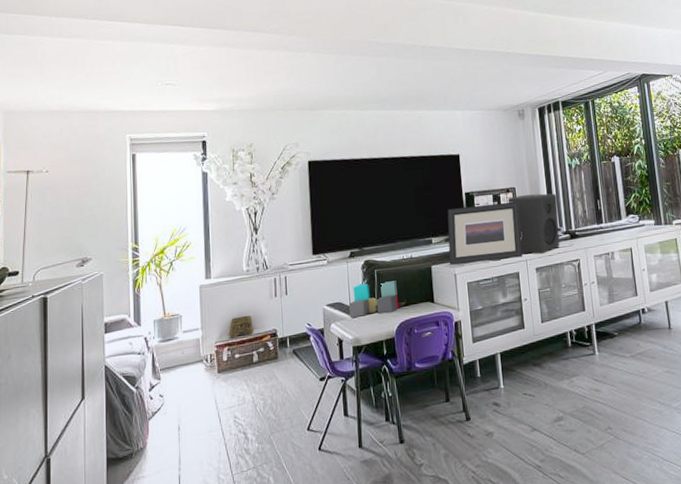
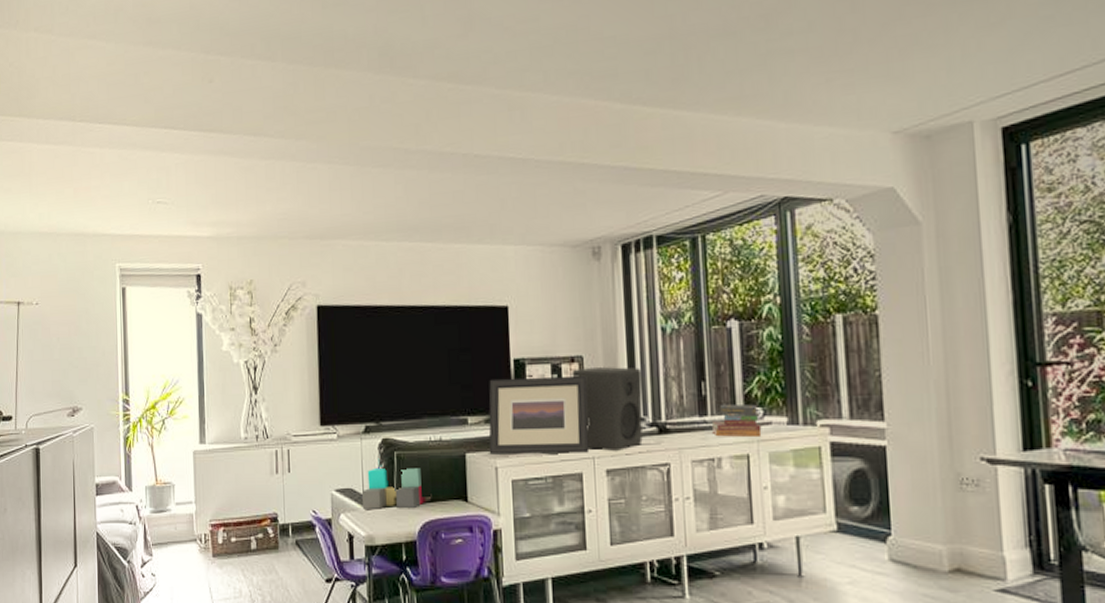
decorative box: present [229,316,253,339] -> none [225,493,251,518]
books: none [605,213,639,238] -> present [711,403,762,438]

